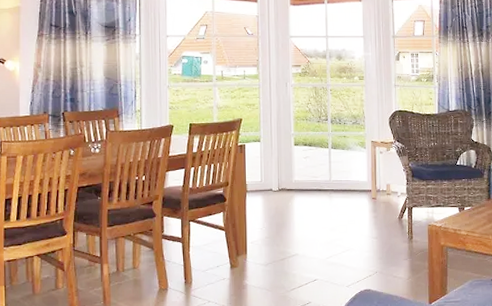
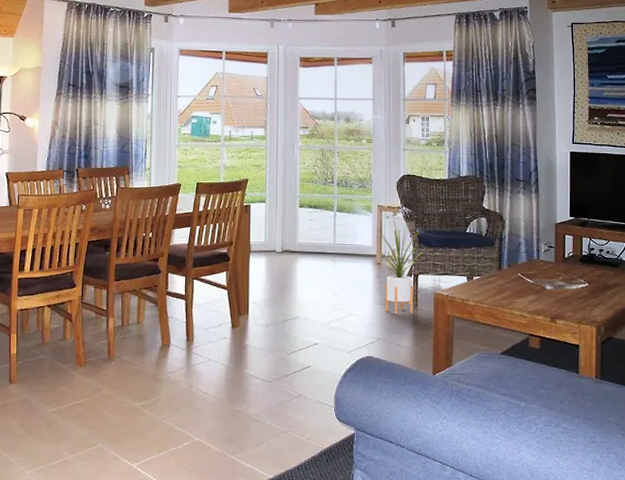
house plant: none [370,155,416,248] -> present [376,220,423,315]

